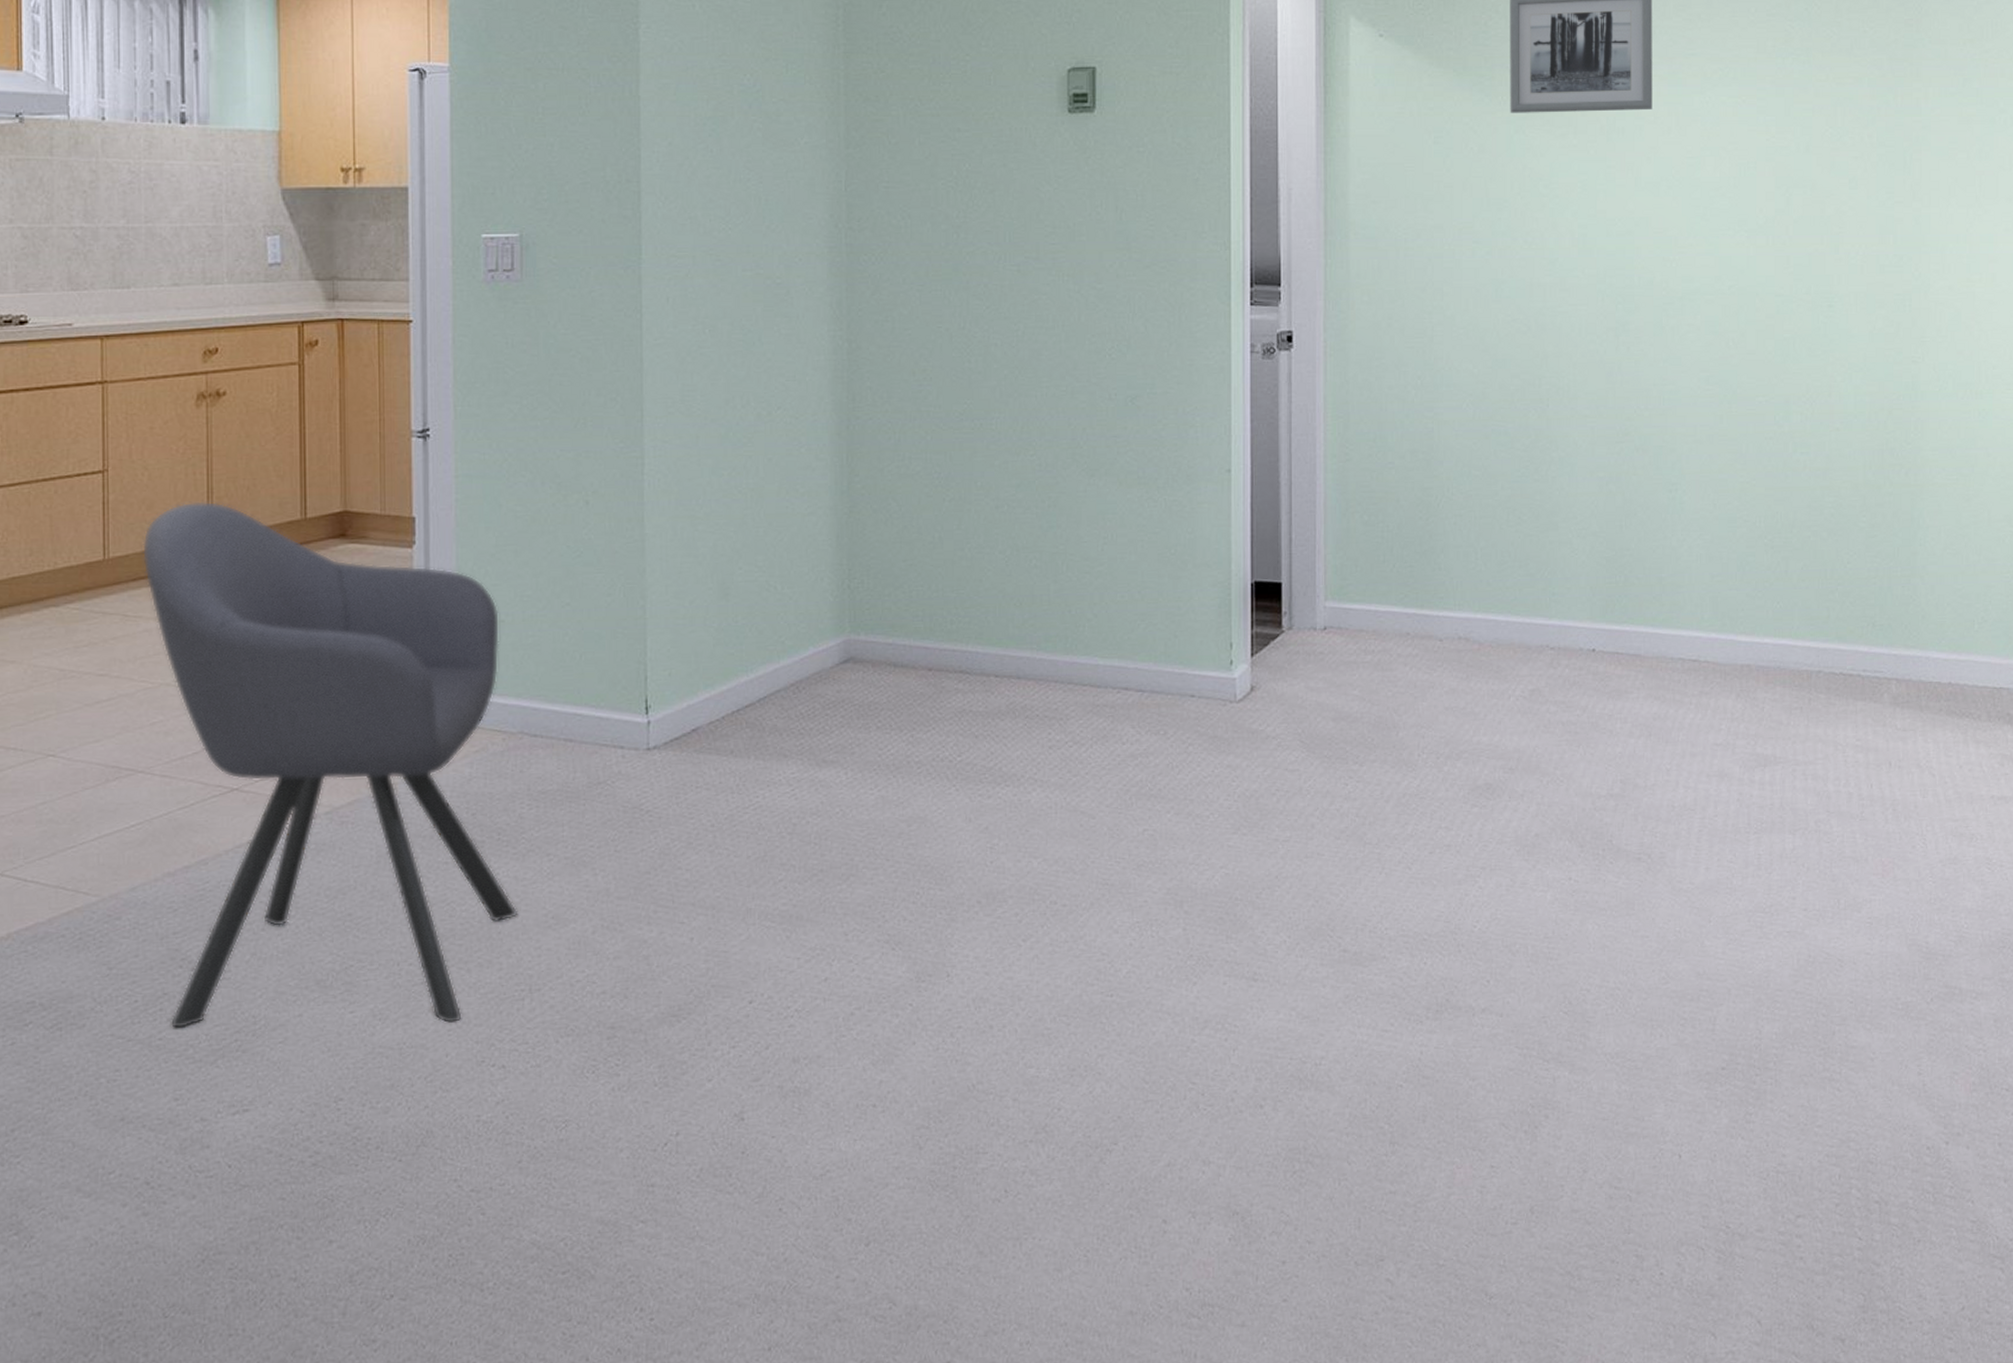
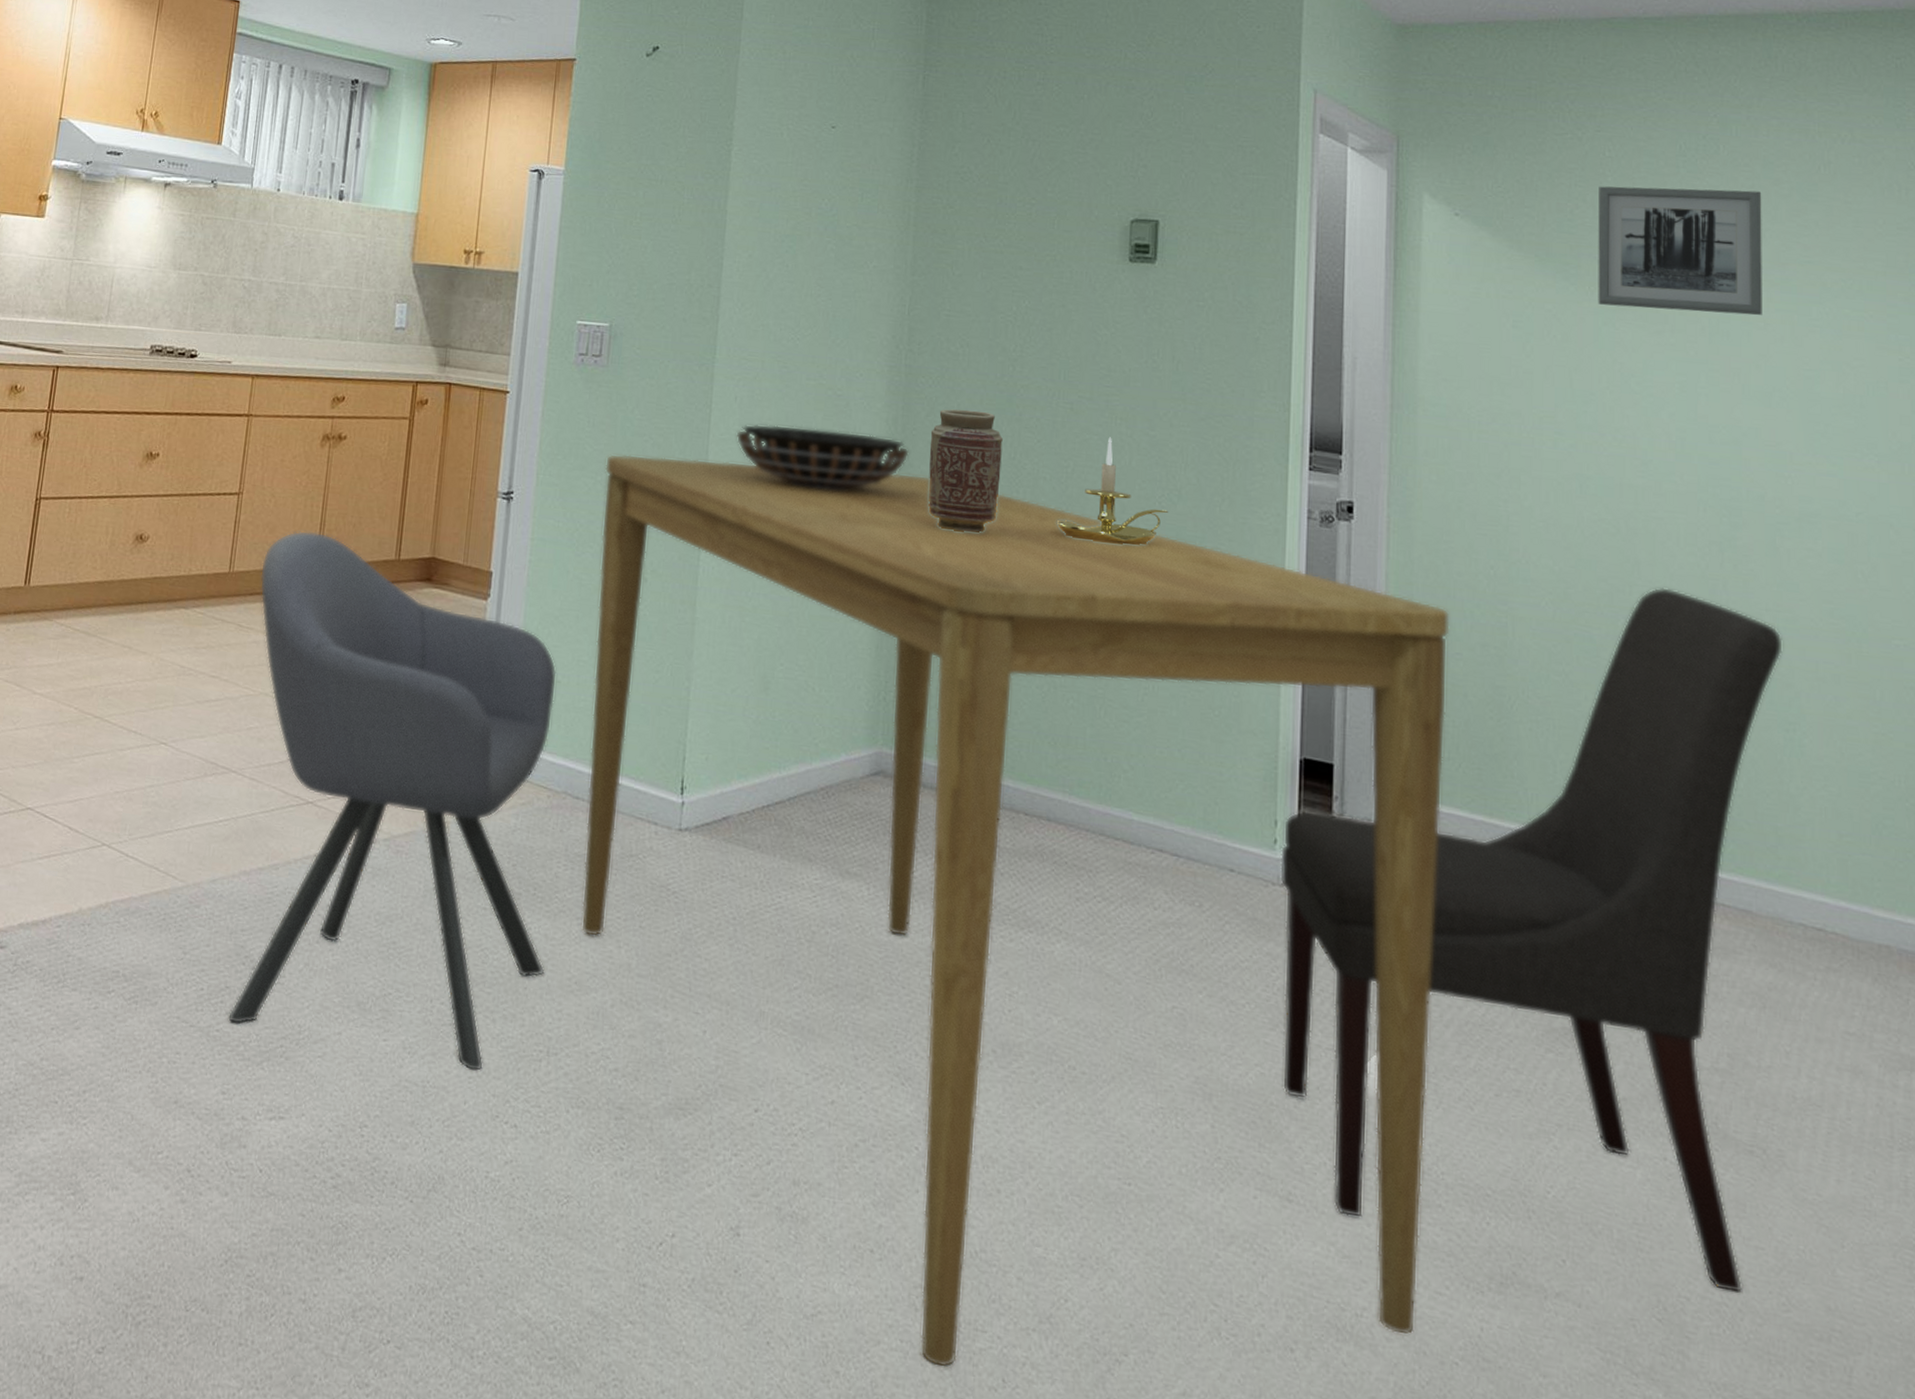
dining table: none [531,356,1383,1193] -> present [580,453,1450,1368]
decorative bowl: none [671,320,856,385] -> present [736,424,909,491]
vase: none [876,283,951,409] -> present [926,409,1003,533]
candle holder: none [1011,295,1119,402] -> present [1057,437,1169,545]
chair: none [1237,376,1667,983] -> present [1280,587,1783,1294]

